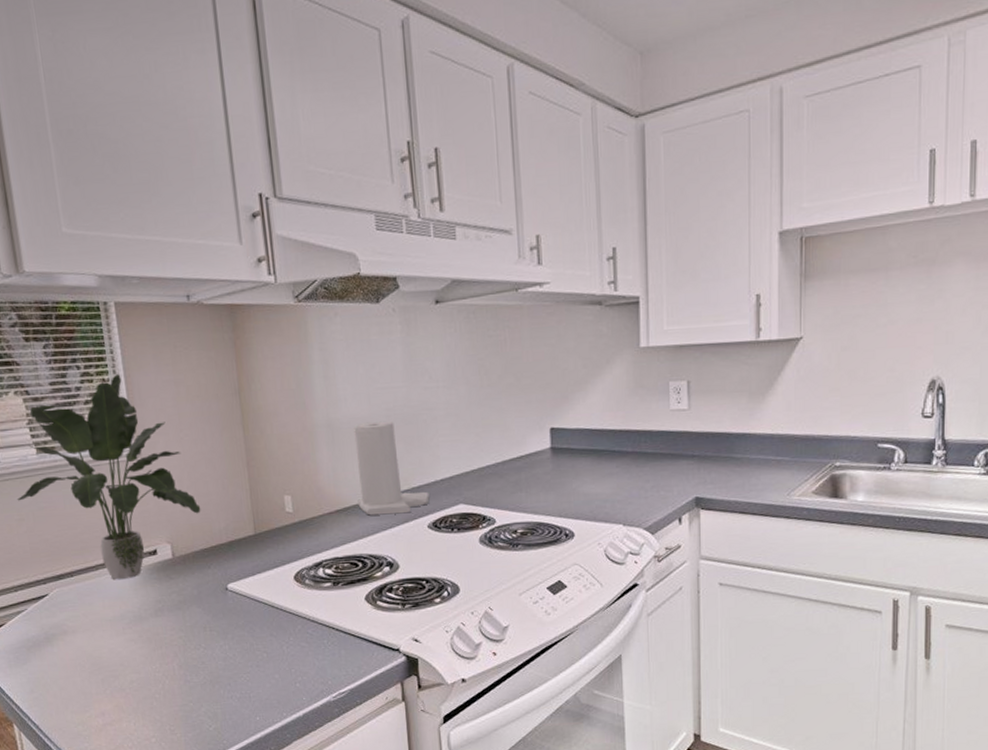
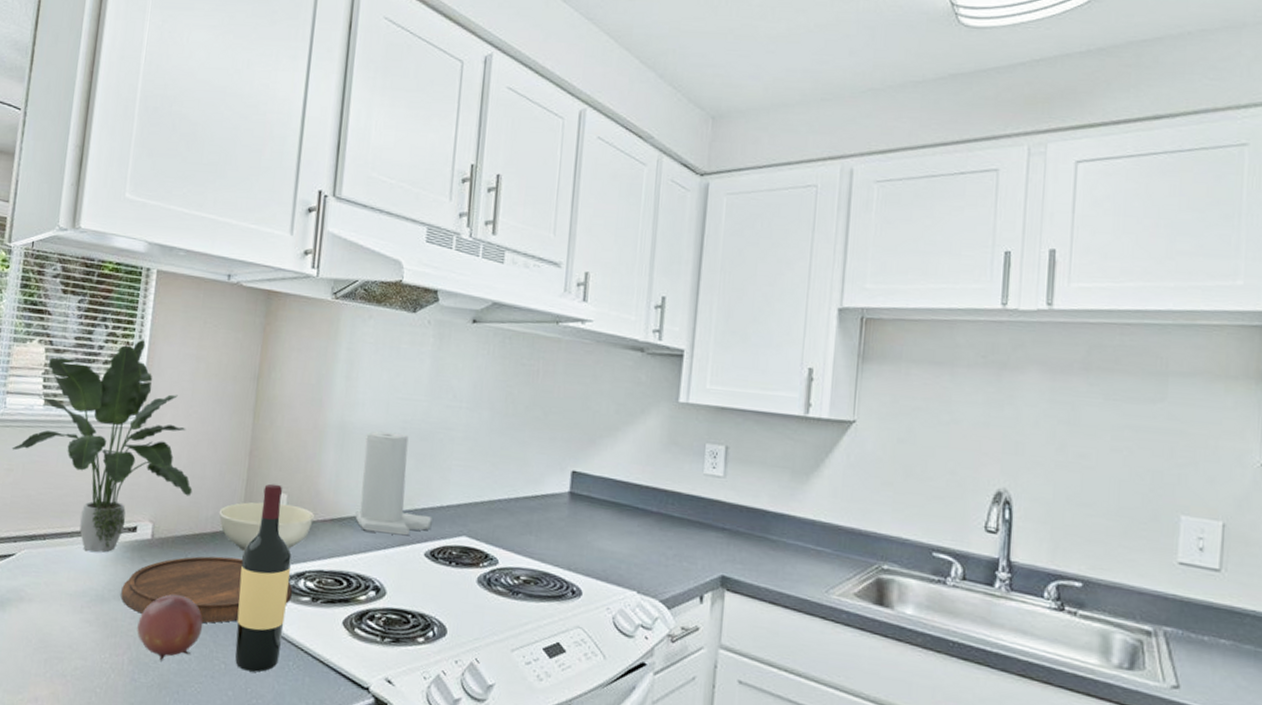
cutting board: none [156,561,314,625] -> present [121,556,292,623]
fruit: none [178,602,240,661] -> present [137,594,203,661]
bowl: none [230,504,321,553] -> present [218,501,315,551]
wine bottle: none [261,488,314,655] -> present [234,483,292,673]

